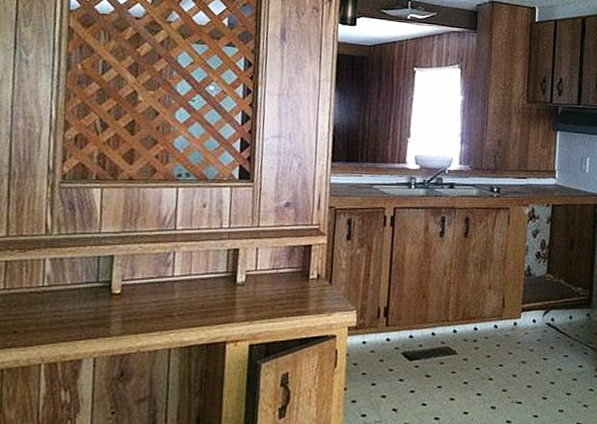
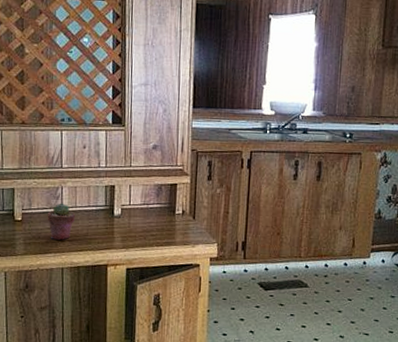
potted succulent: none [153,270,190,315] -> present [47,203,76,240]

